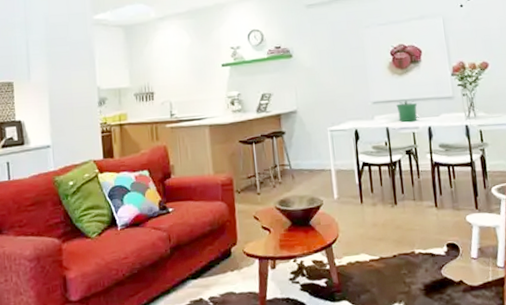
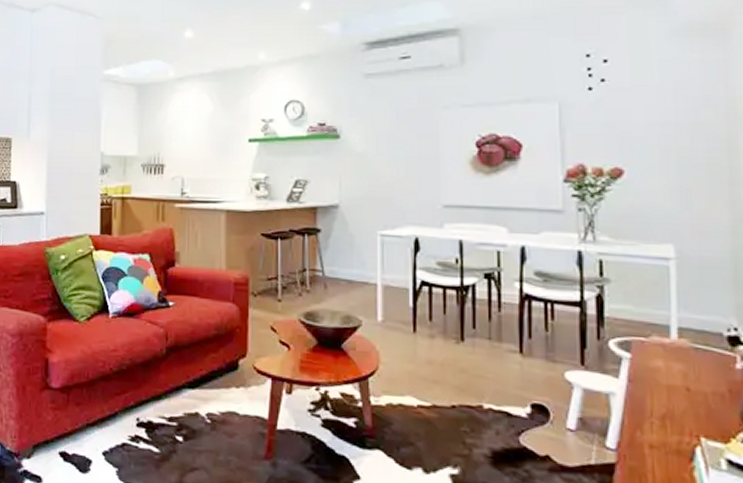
planter: present [396,100,418,123] -> none [477,208,509,238]

